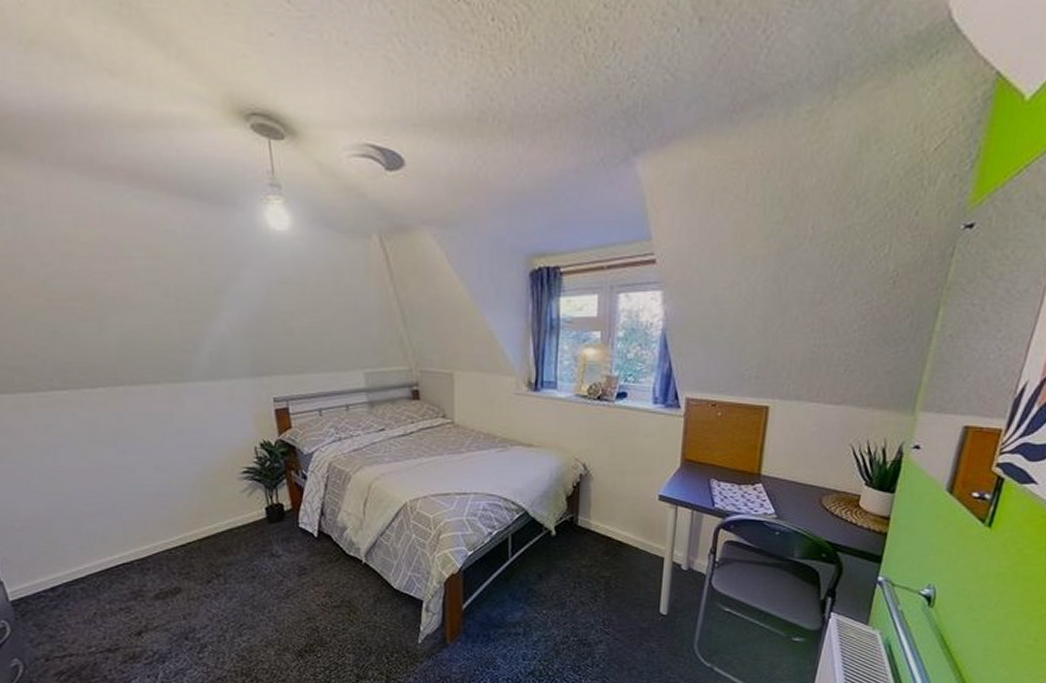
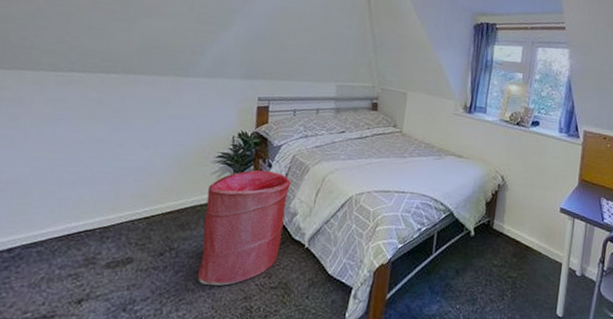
laundry hamper: none [242,482,335,608] -> present [197,170,291,286]

